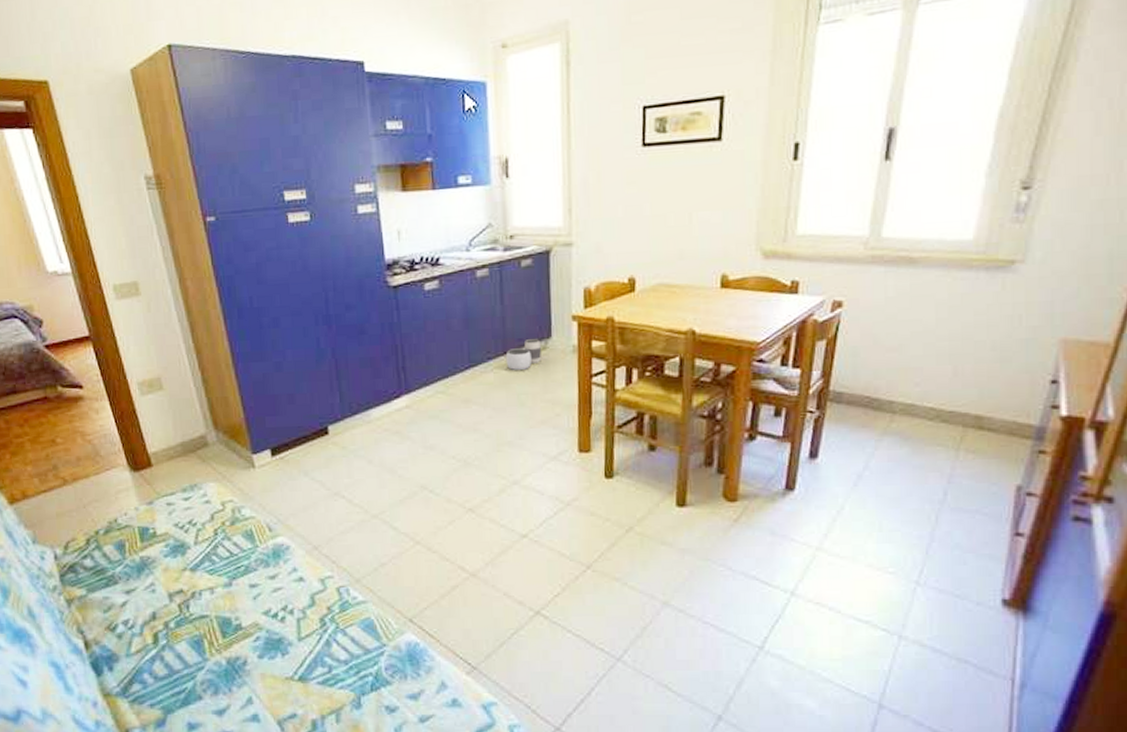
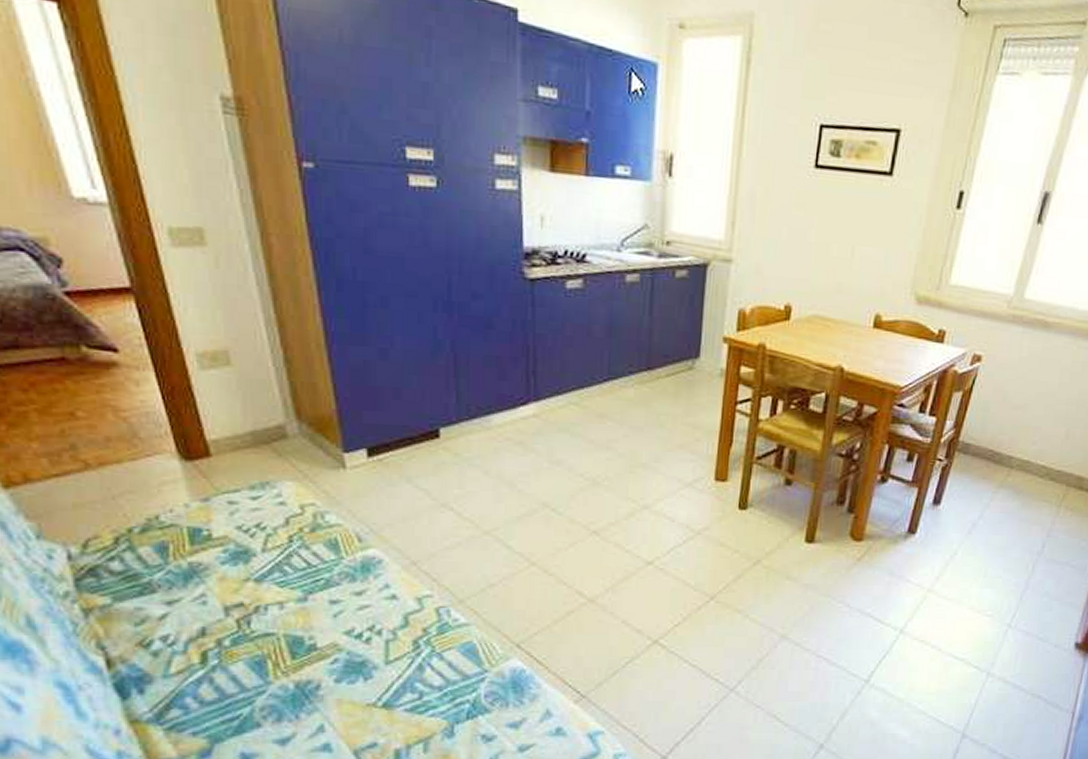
waste basket: present [505,339,541,370] -> none [648,357,688,389]

